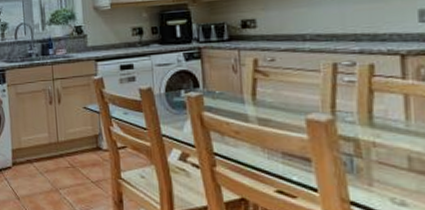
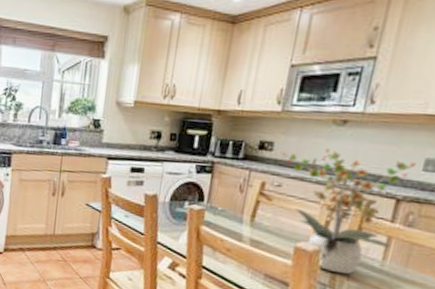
potted plant: none [267,15,410,141] -> present [281,148,416,275]

